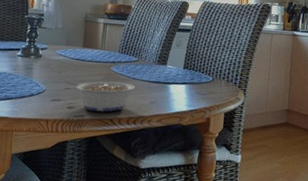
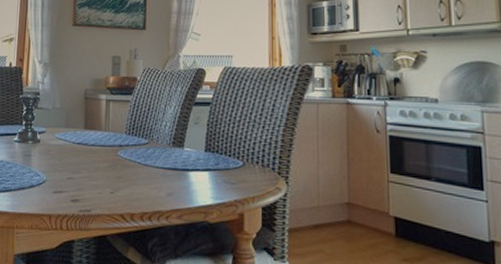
legume: present [63,80,135,112] -> none [65,168,147,206]

